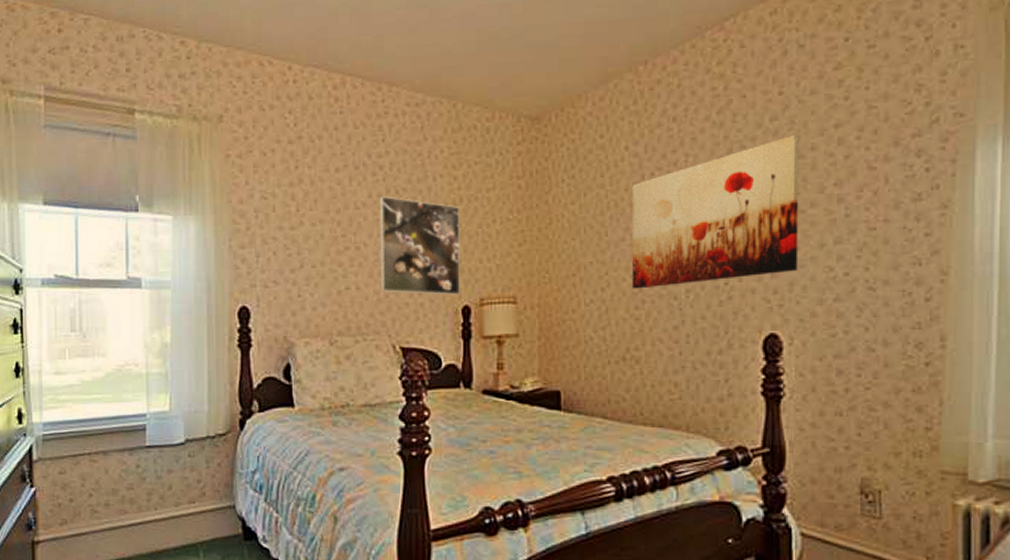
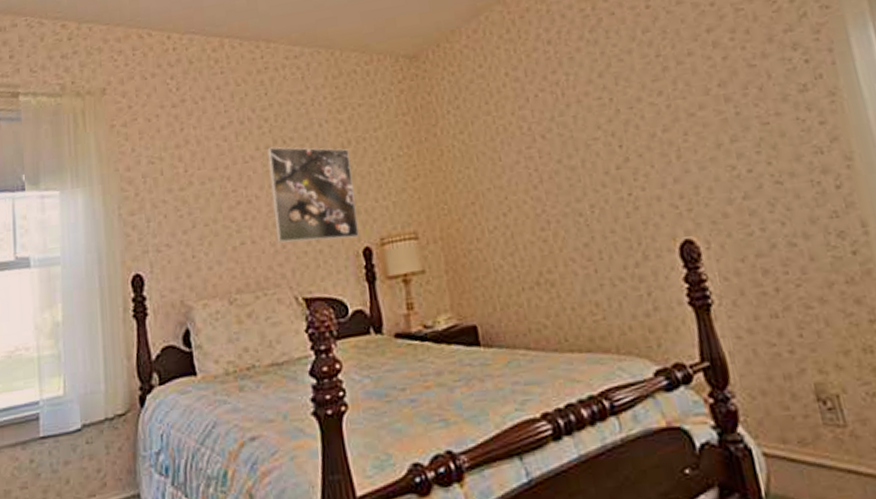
wall art: present [632,134,799,289] -> none [518,43,700,211]

